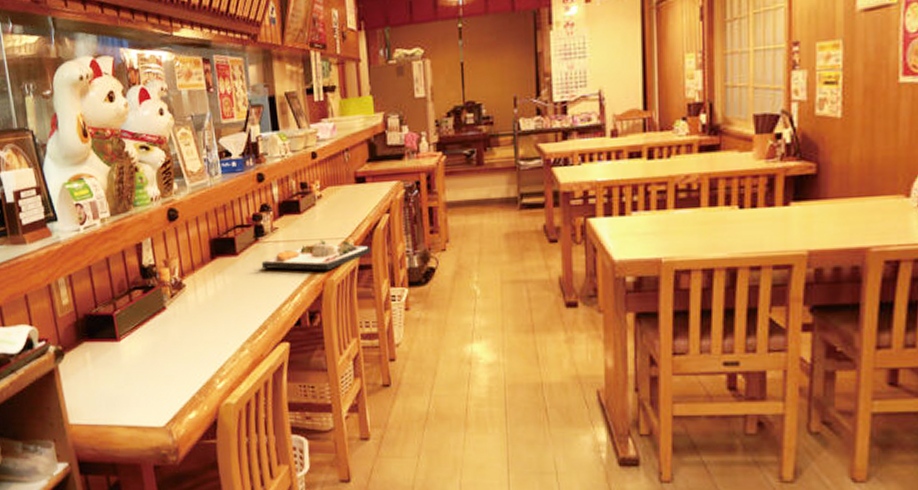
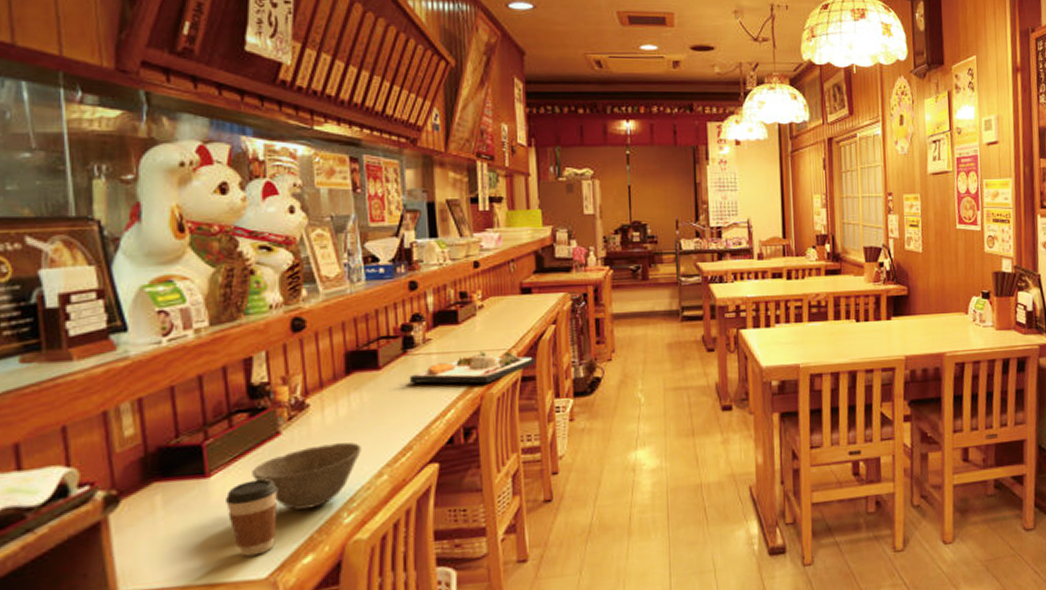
coffee cup: none [132,346,169,407] -> present [226,479,277,557]
bowl: none [148,318,227,373] -> present [252,442,361,510]

